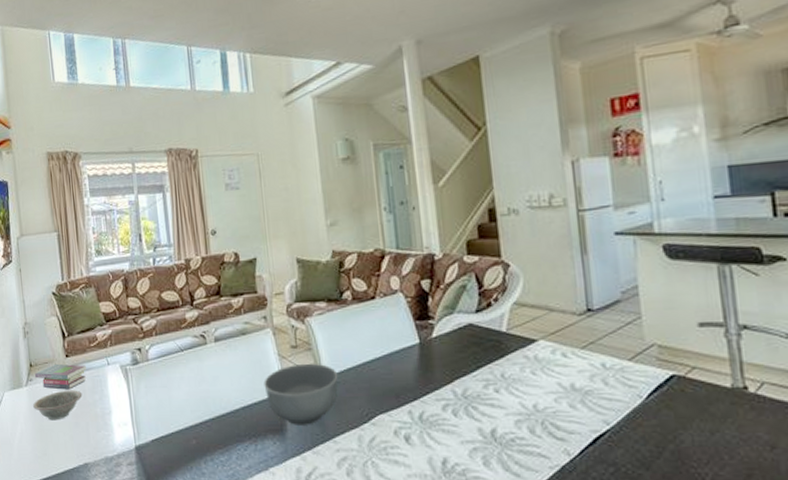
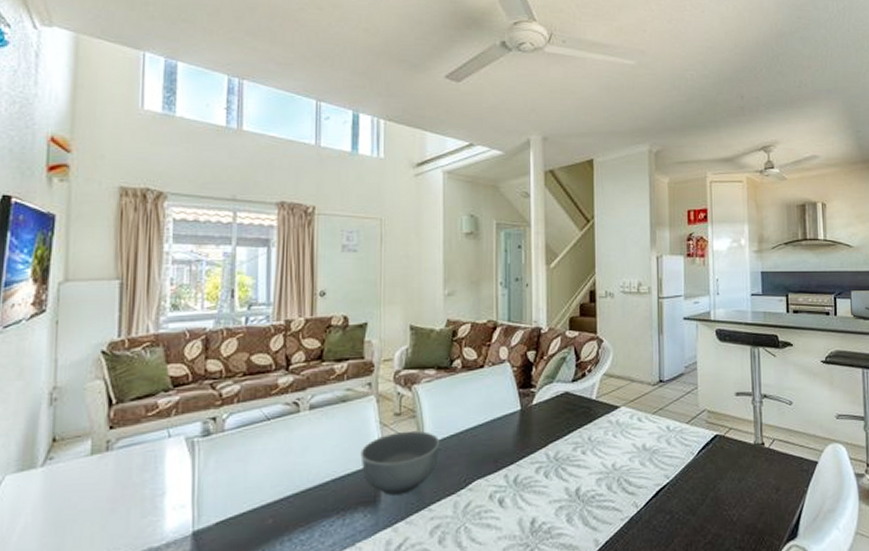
decorative bowl: present [33,390,83,421] -> none [49,468,127,508]
books: present [35,363,86,390] -> none [59,437,137,469]

